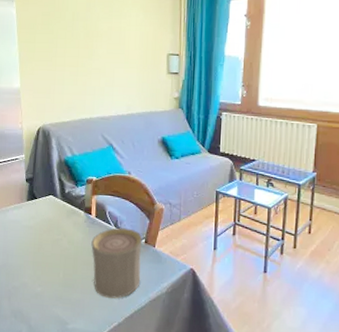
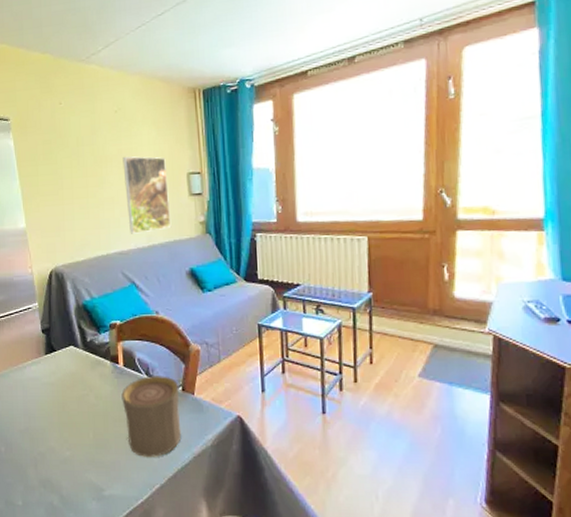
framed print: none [111,33,150,103] -> present [123,156,172,234]

